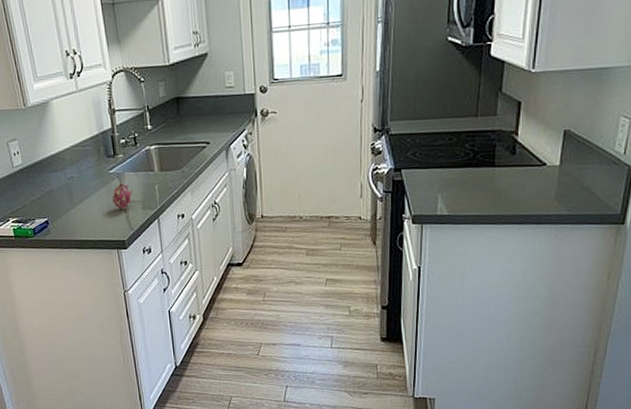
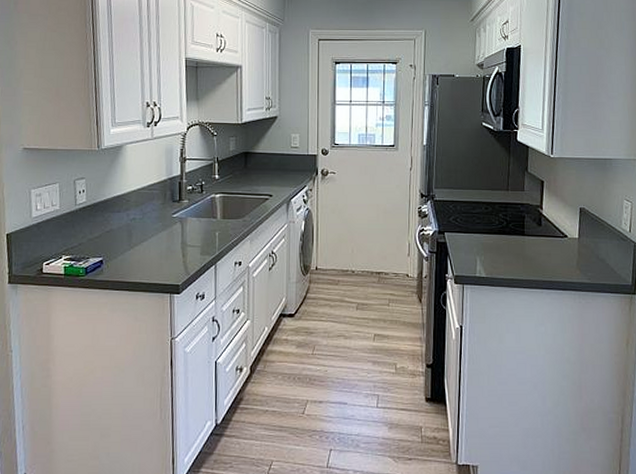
fruit: present [111,180,133,210] -> none [171,224,193,254]

